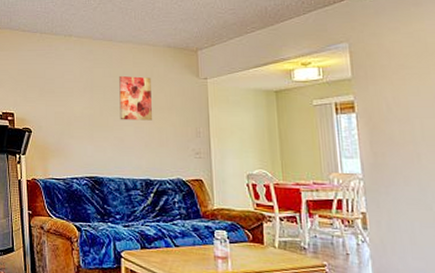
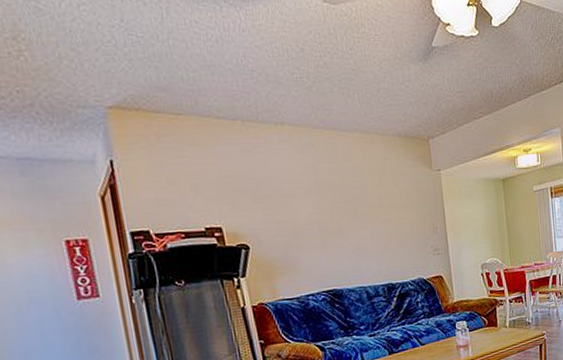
wall art: present [119,75,152,121] -> none [348,171,388,223]

